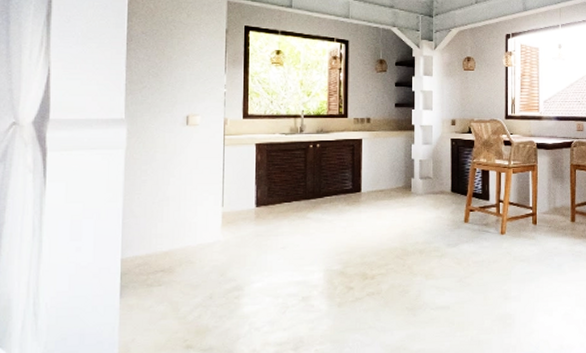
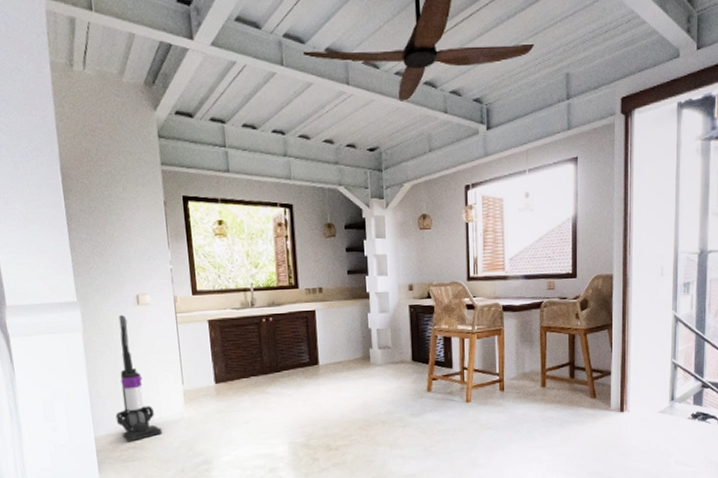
vacuum cleaner: none [147,135,195,265] -> present [115,315,163,442]

